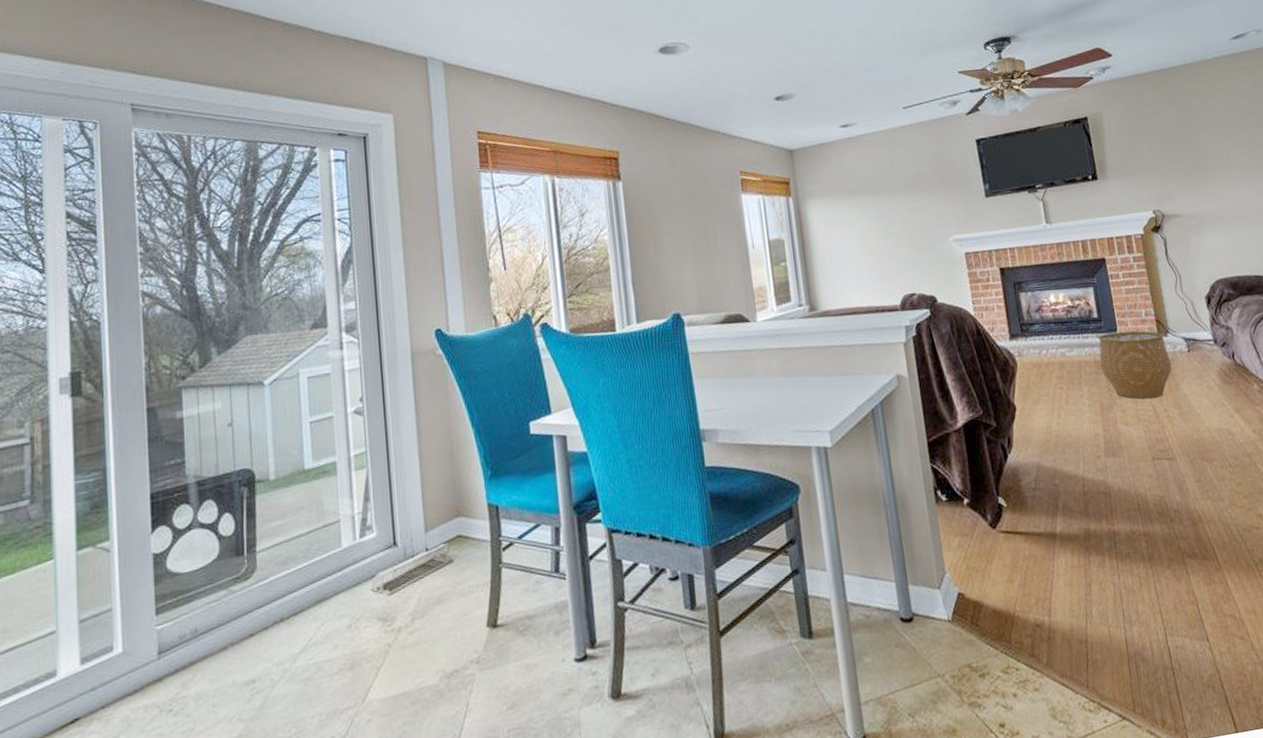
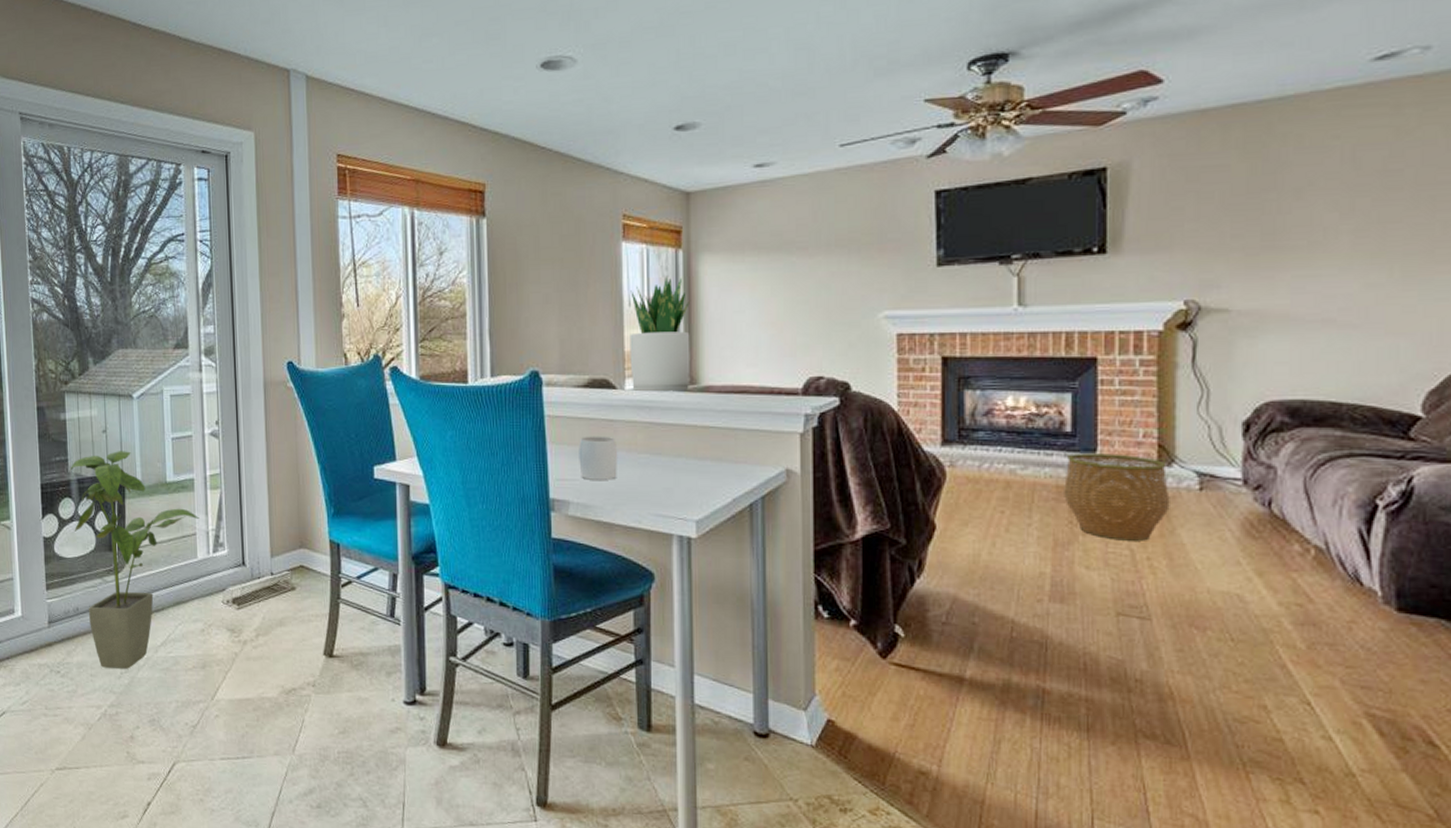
house plant: none [186,442,344,694] -> present [69,451,200,669]
mug: none [721,365,758,408] -> present [579,436,618,480]
planter: none [753,220,811,323] -> present [630,276,691,392]

